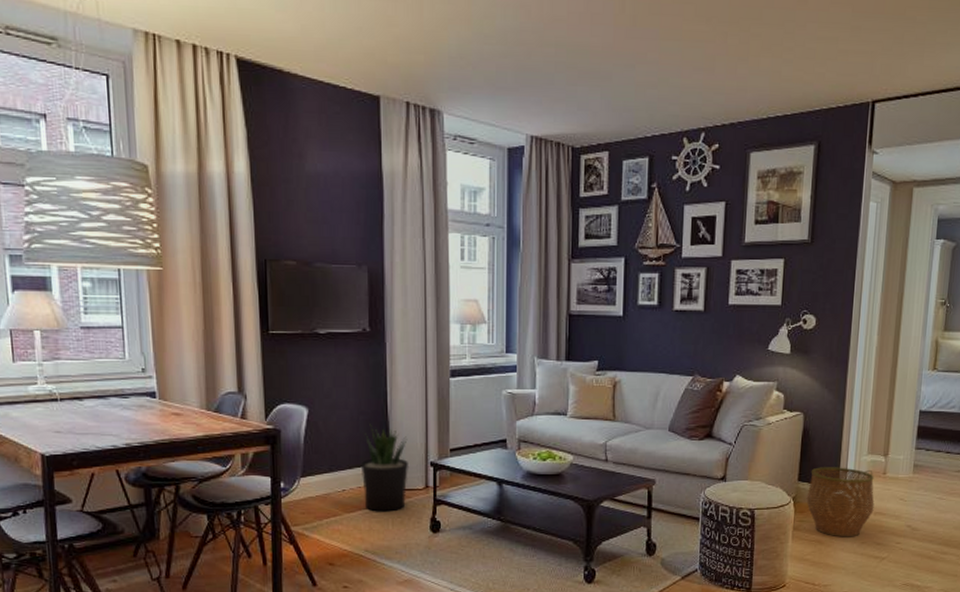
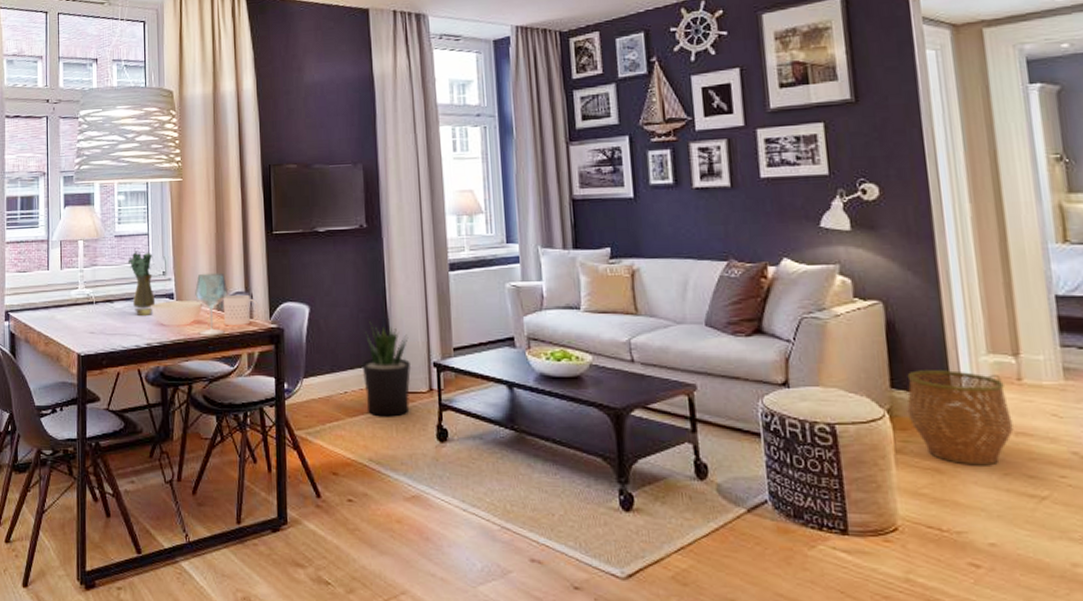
vase: none [98,343,135,414] -> present [127,249,156,315]
bowl: none [129,400,190,426] -> present [151,301,203,326]
wine glass: none [179,371,218,437] -> present [194,272,228,337]
mug: none [213,394,253,427] -> present [222,294,259,326]

